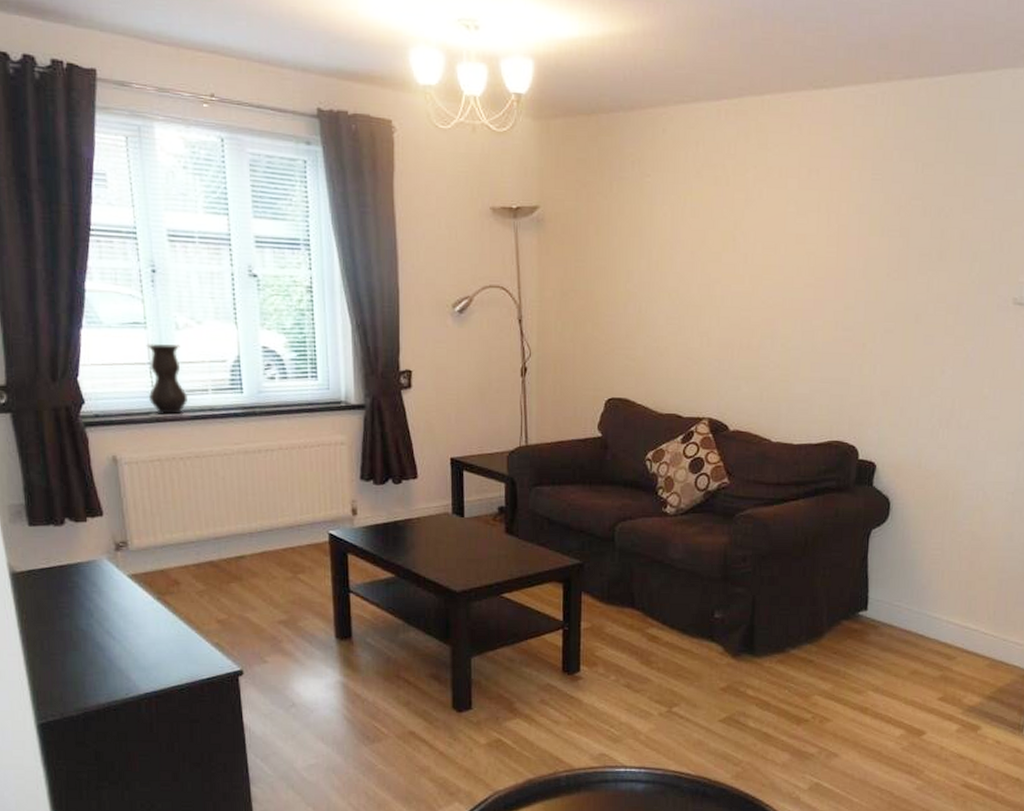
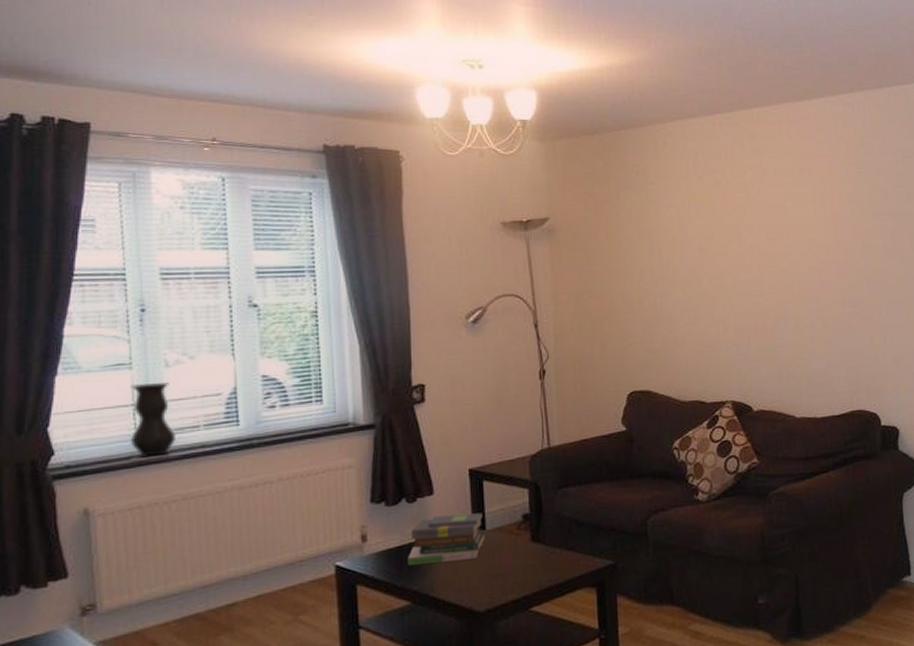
books: none [393,499,463,543] -> present [408,512,485,567]

